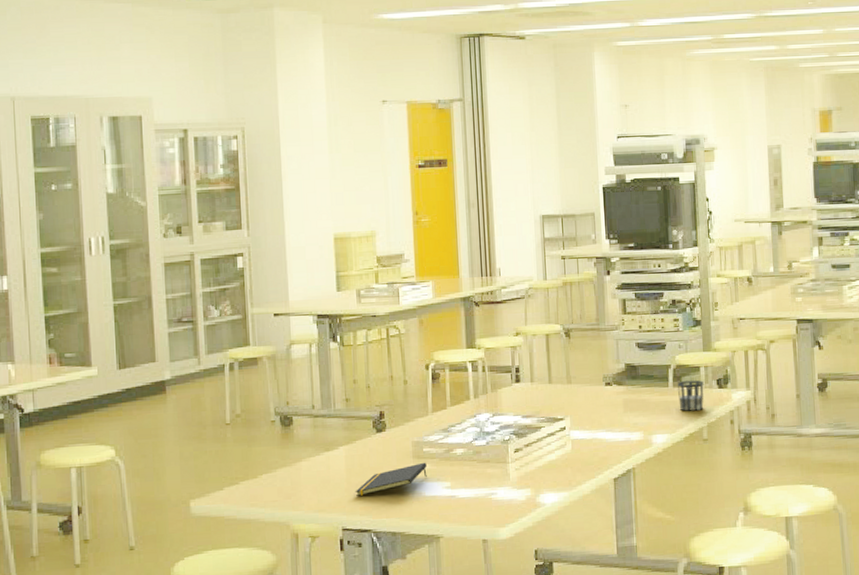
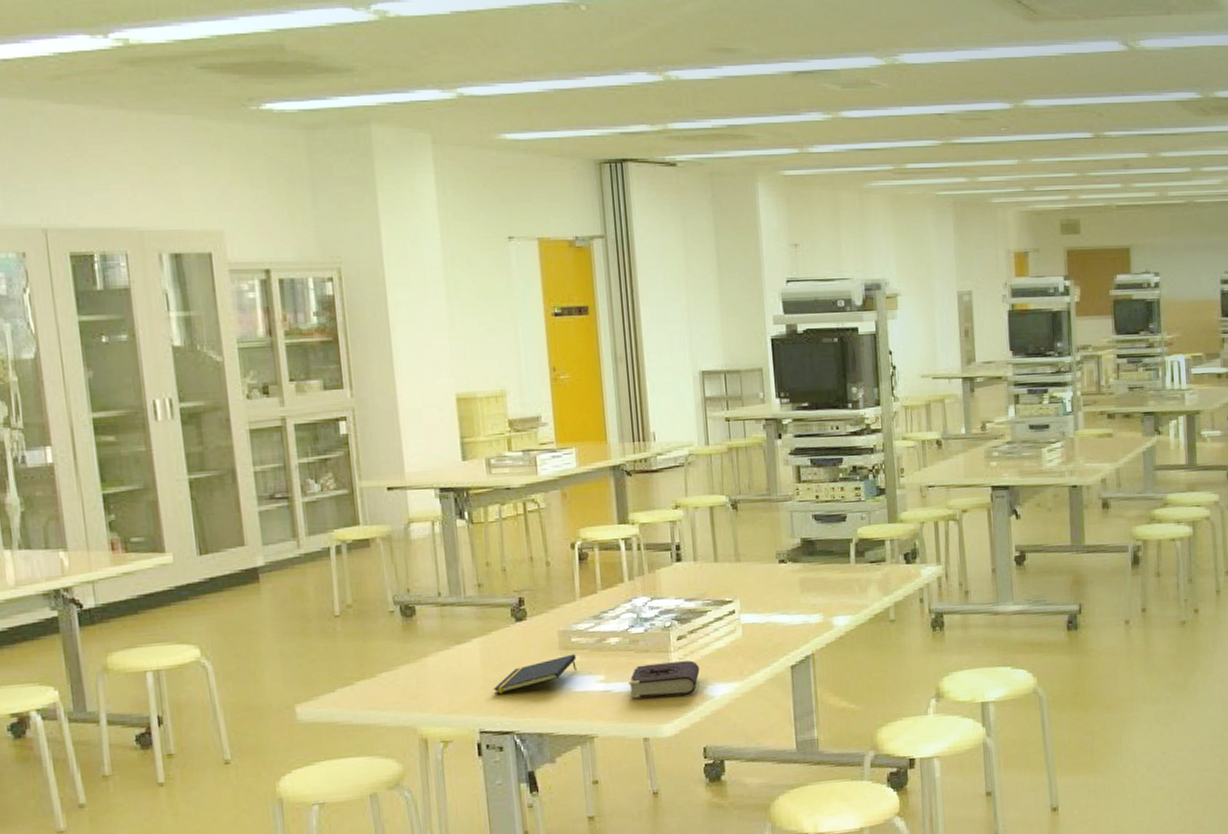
book: none [471,471,534,504] -> present [628,660,700,699]
cup: present [678,380,704,411] -> none [860,555,890,590]

